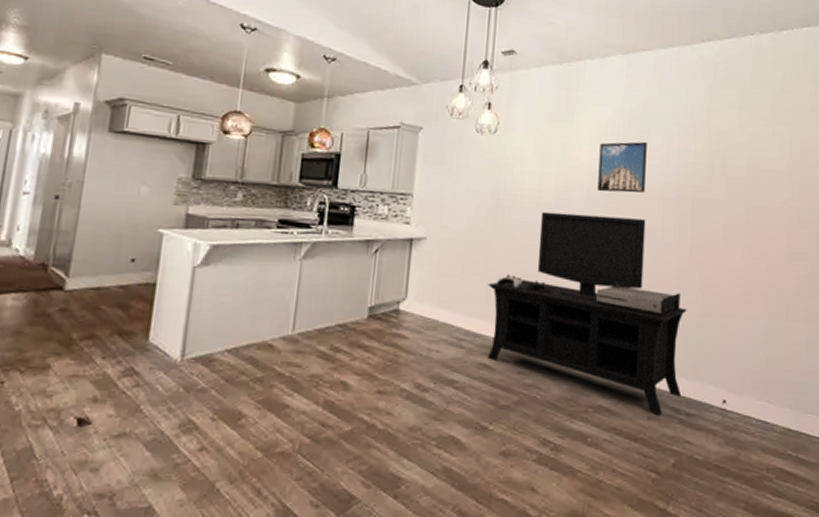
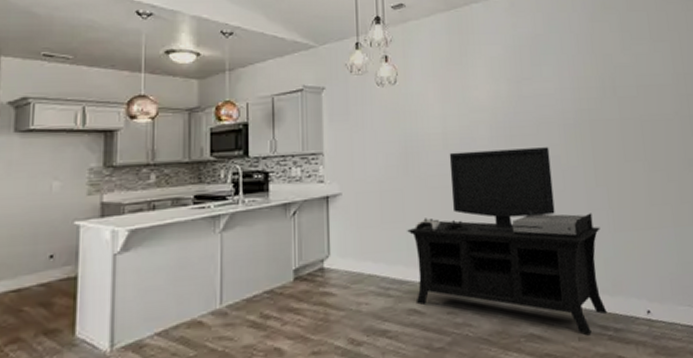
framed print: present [597,141,647,193] -> none [496,73,544,127]

